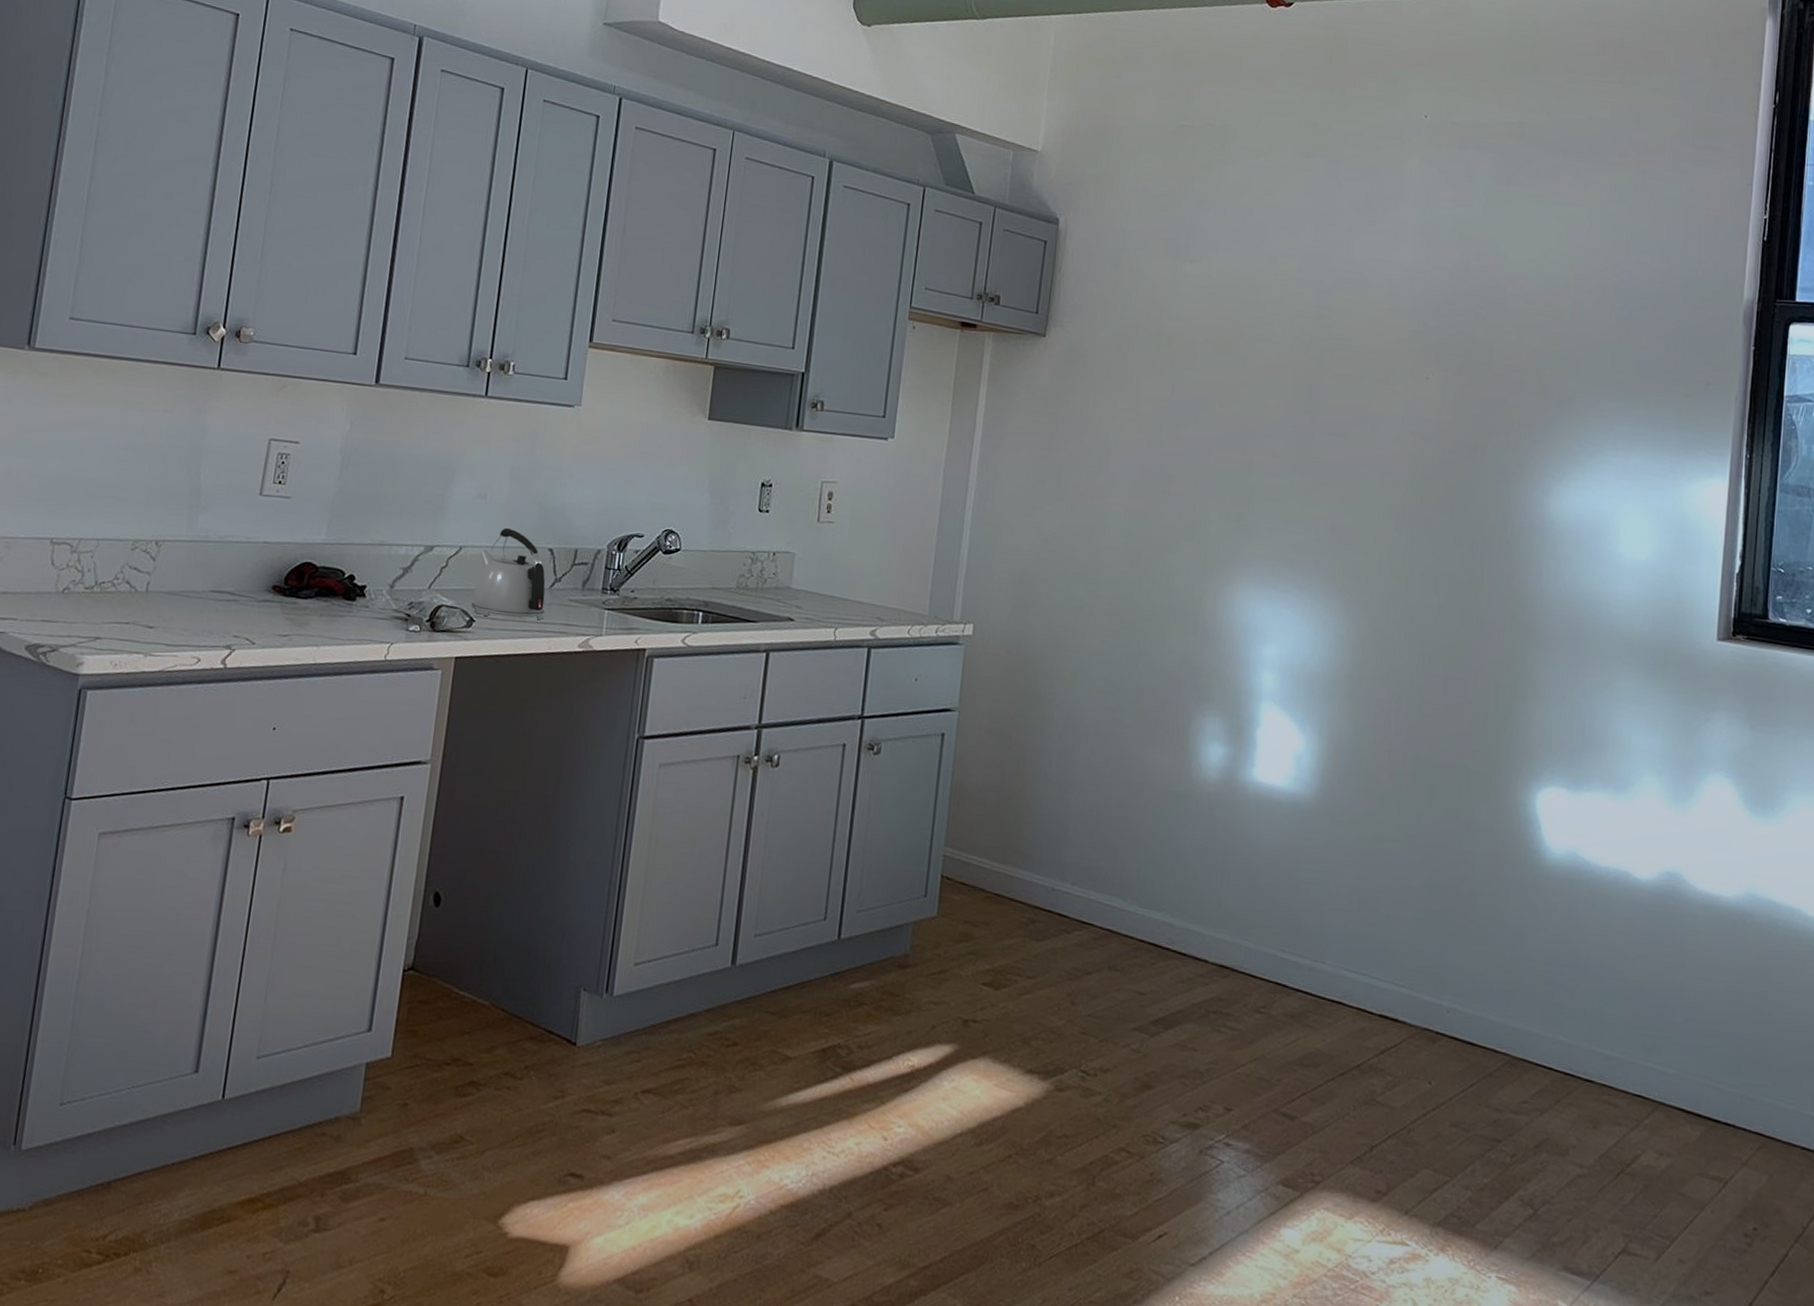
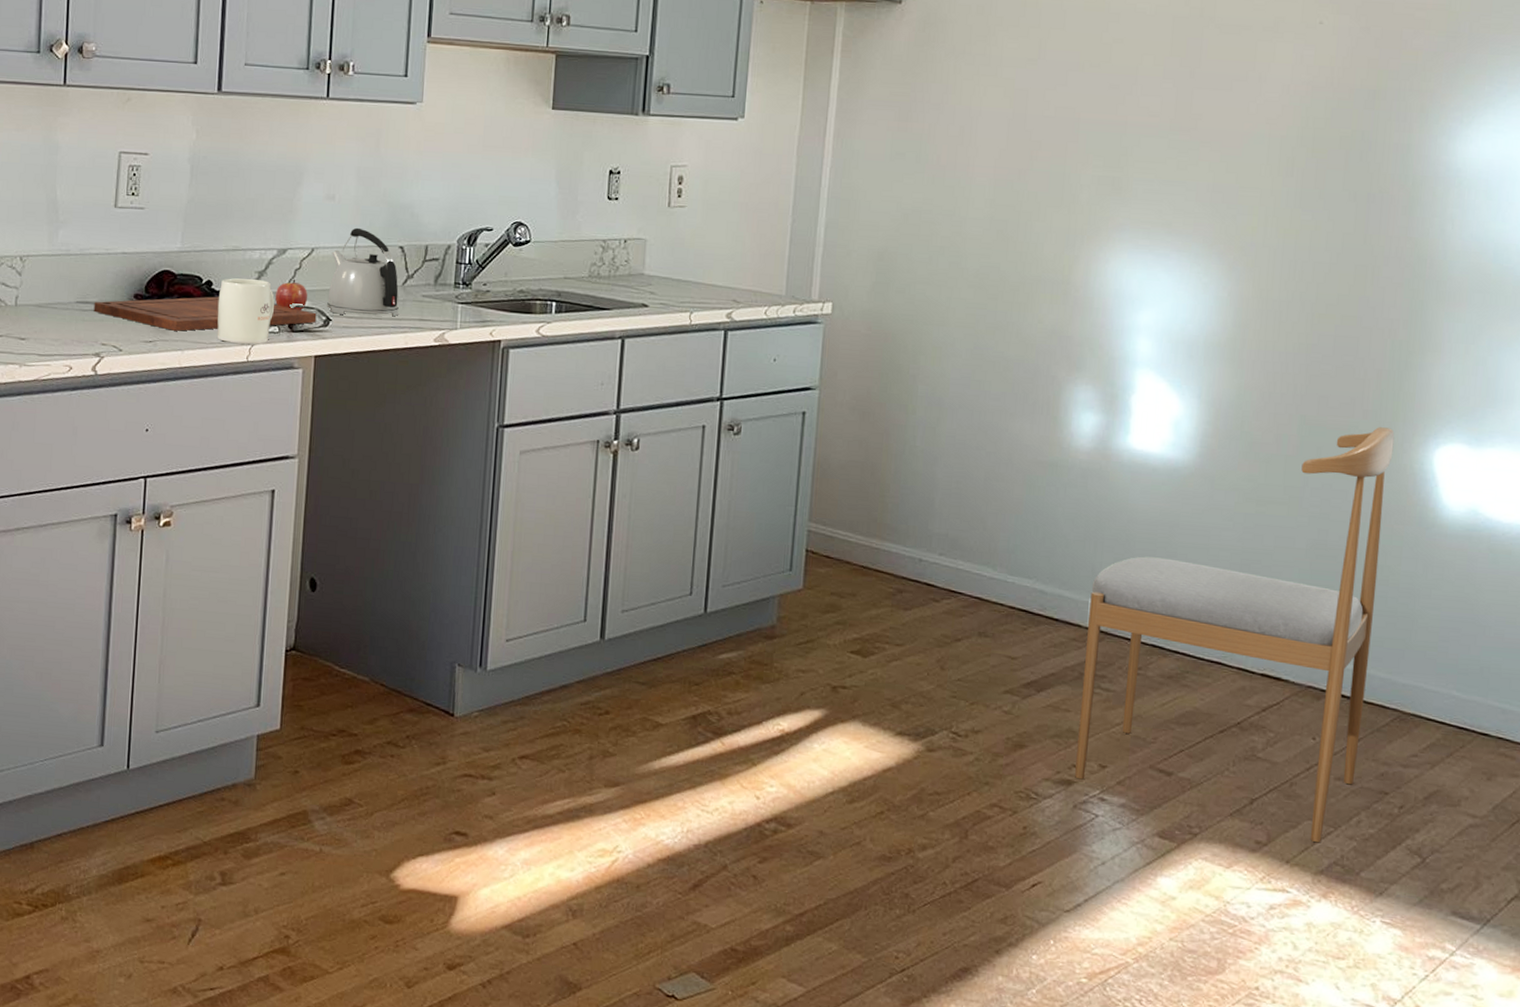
cutting board: none [228,591,460,626] -> present [94,296,317,331]
mug: none [355,573,418,643] -> present [217,278,275,345]
fruit: none [418,577,452,610] -> present [275,279,307,311]
dining chair: none [1201,768,1500,1193] -> present [1075,427,1395,843]

